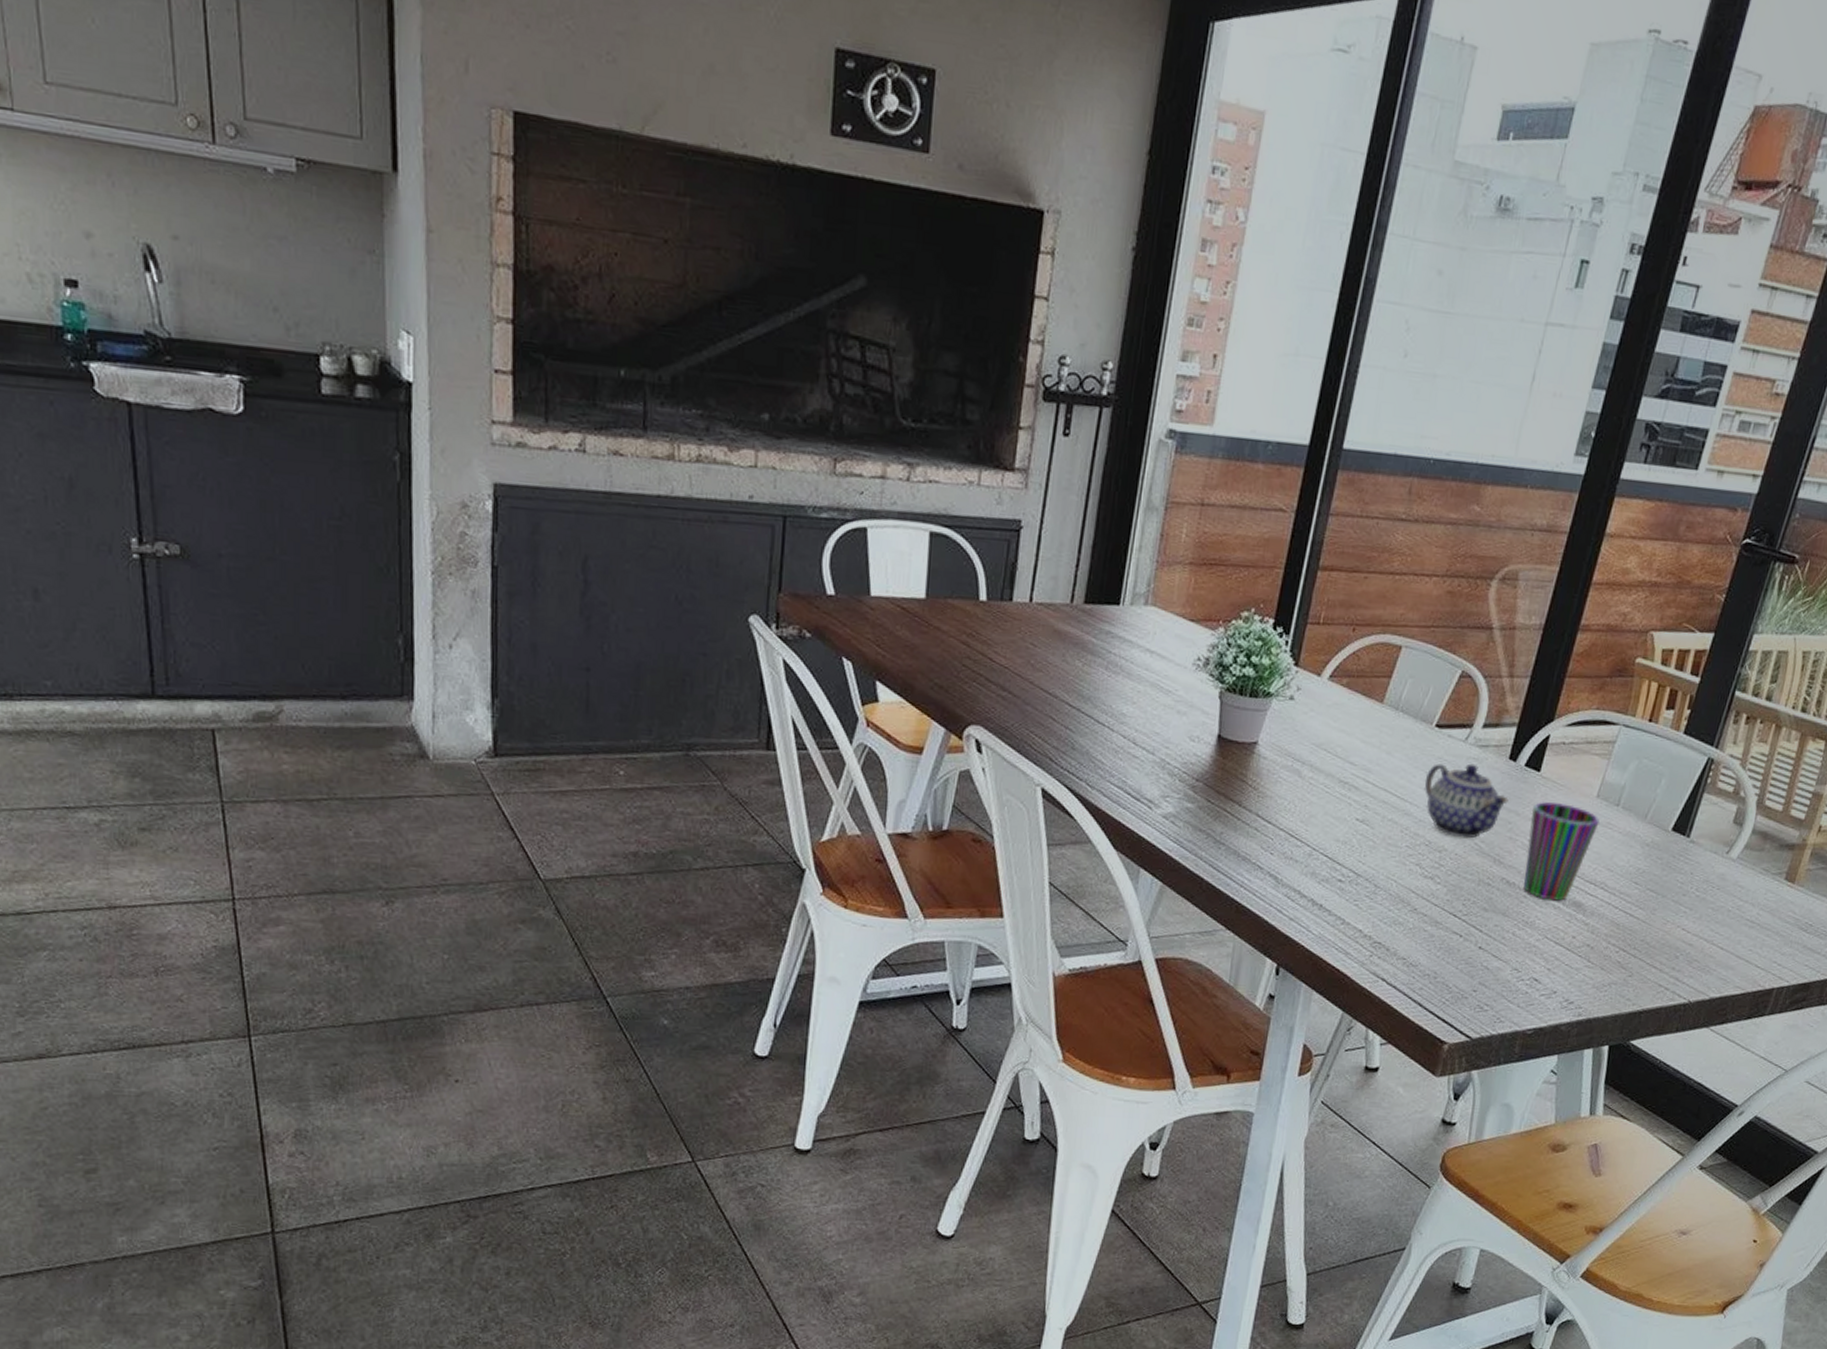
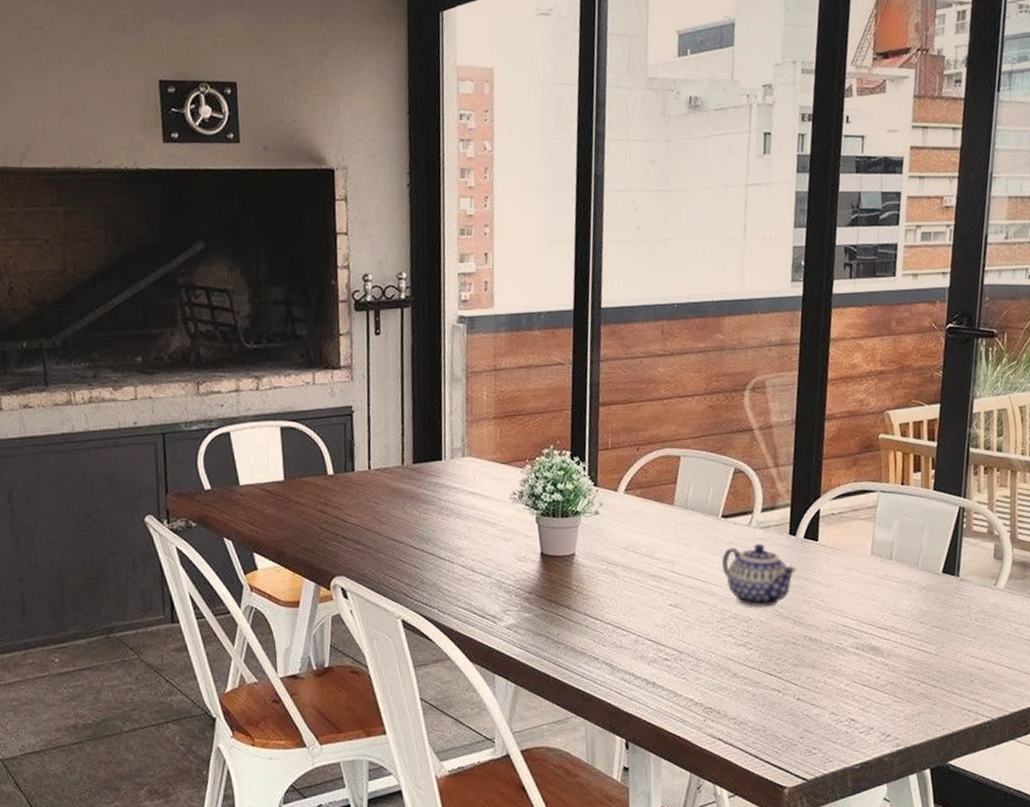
cup: present [1524,801,1601,901] -> none [818,564,879,649]

